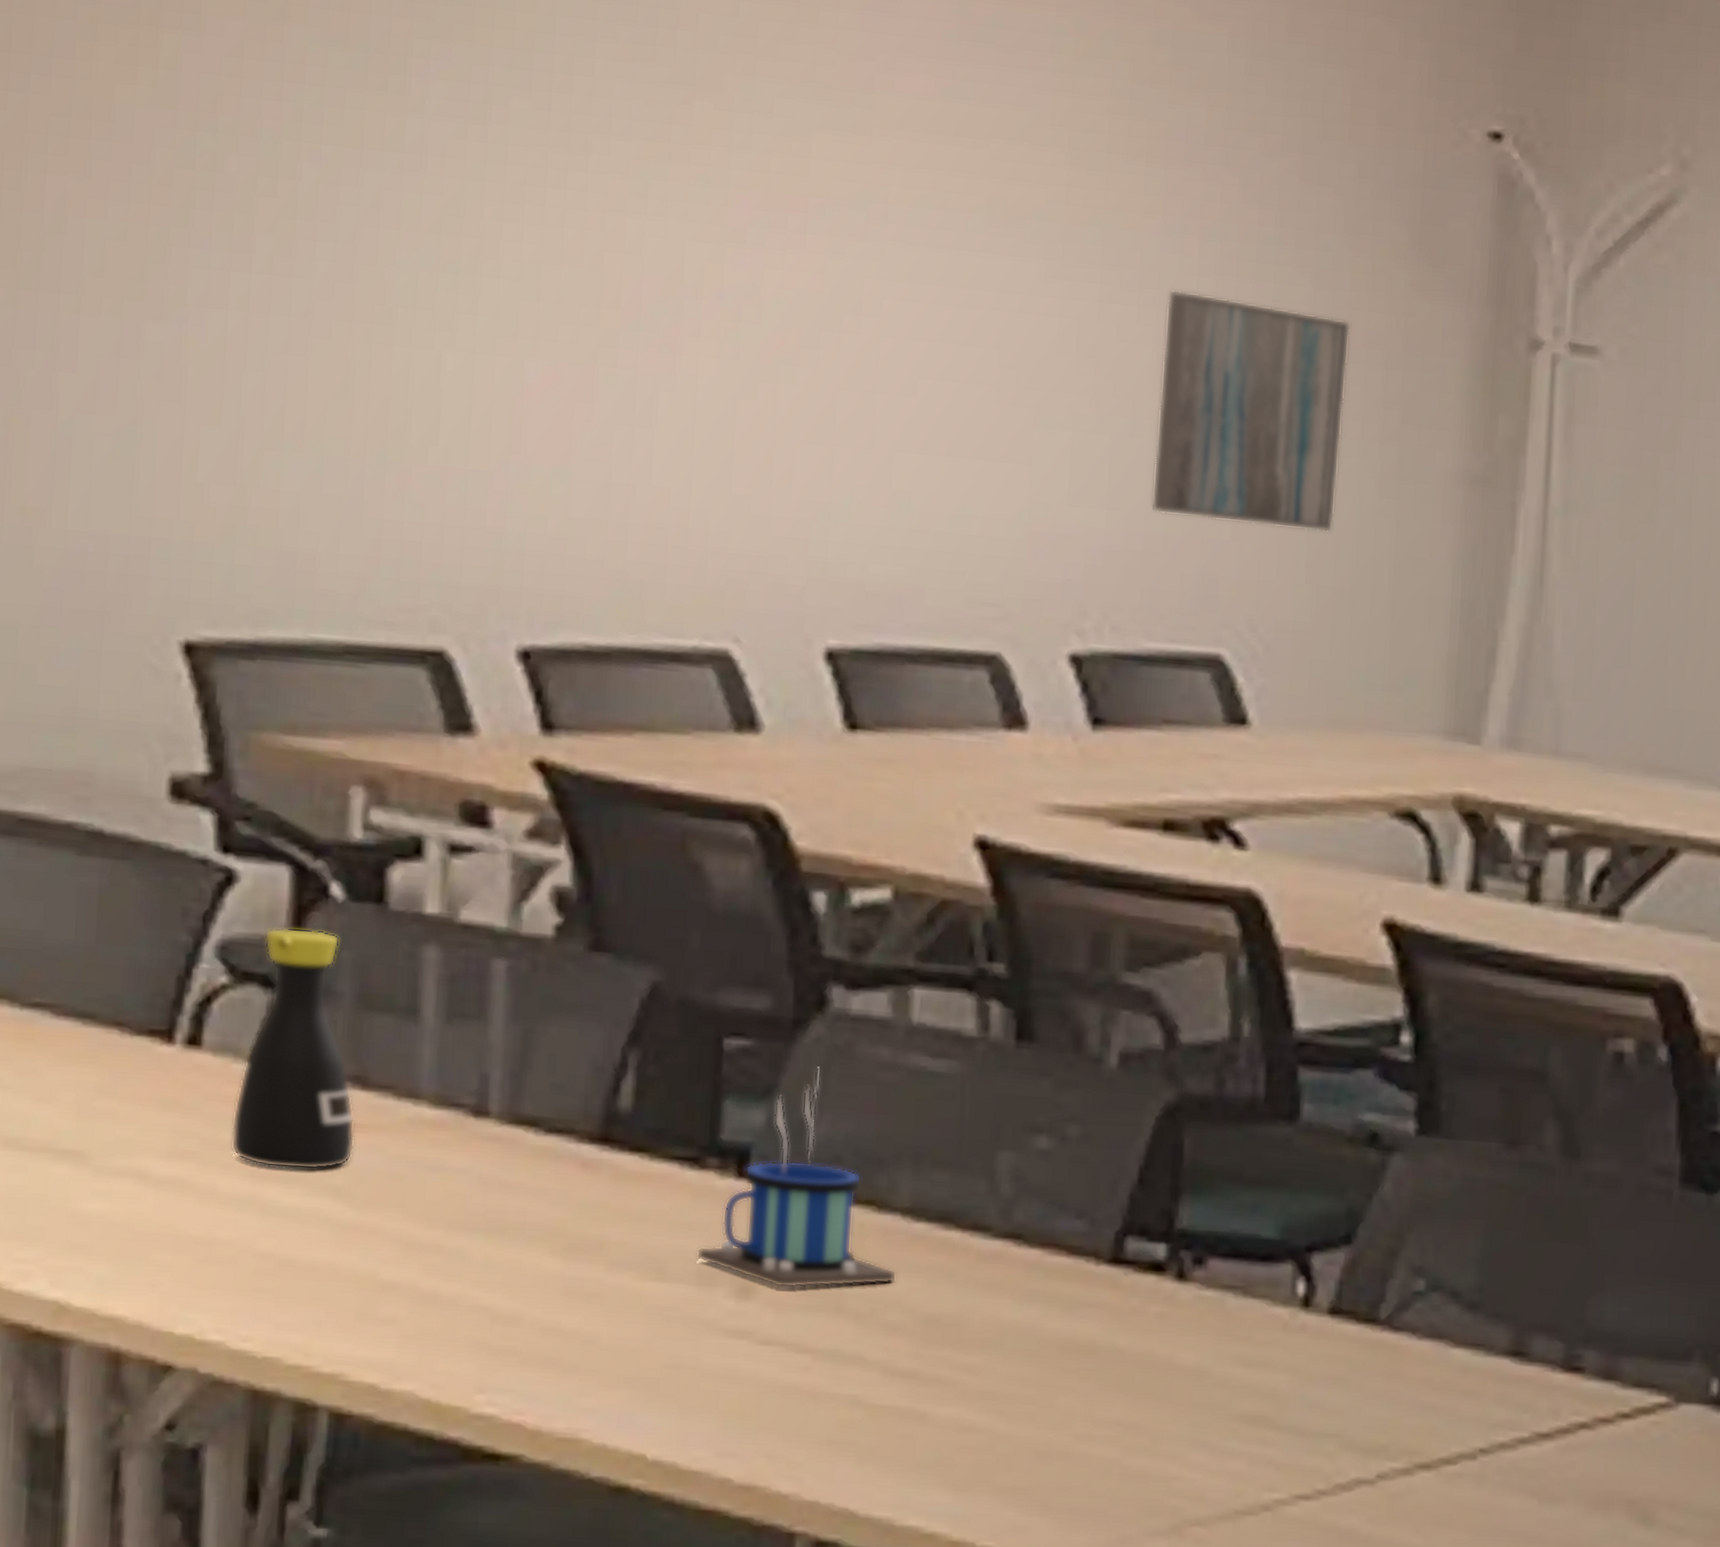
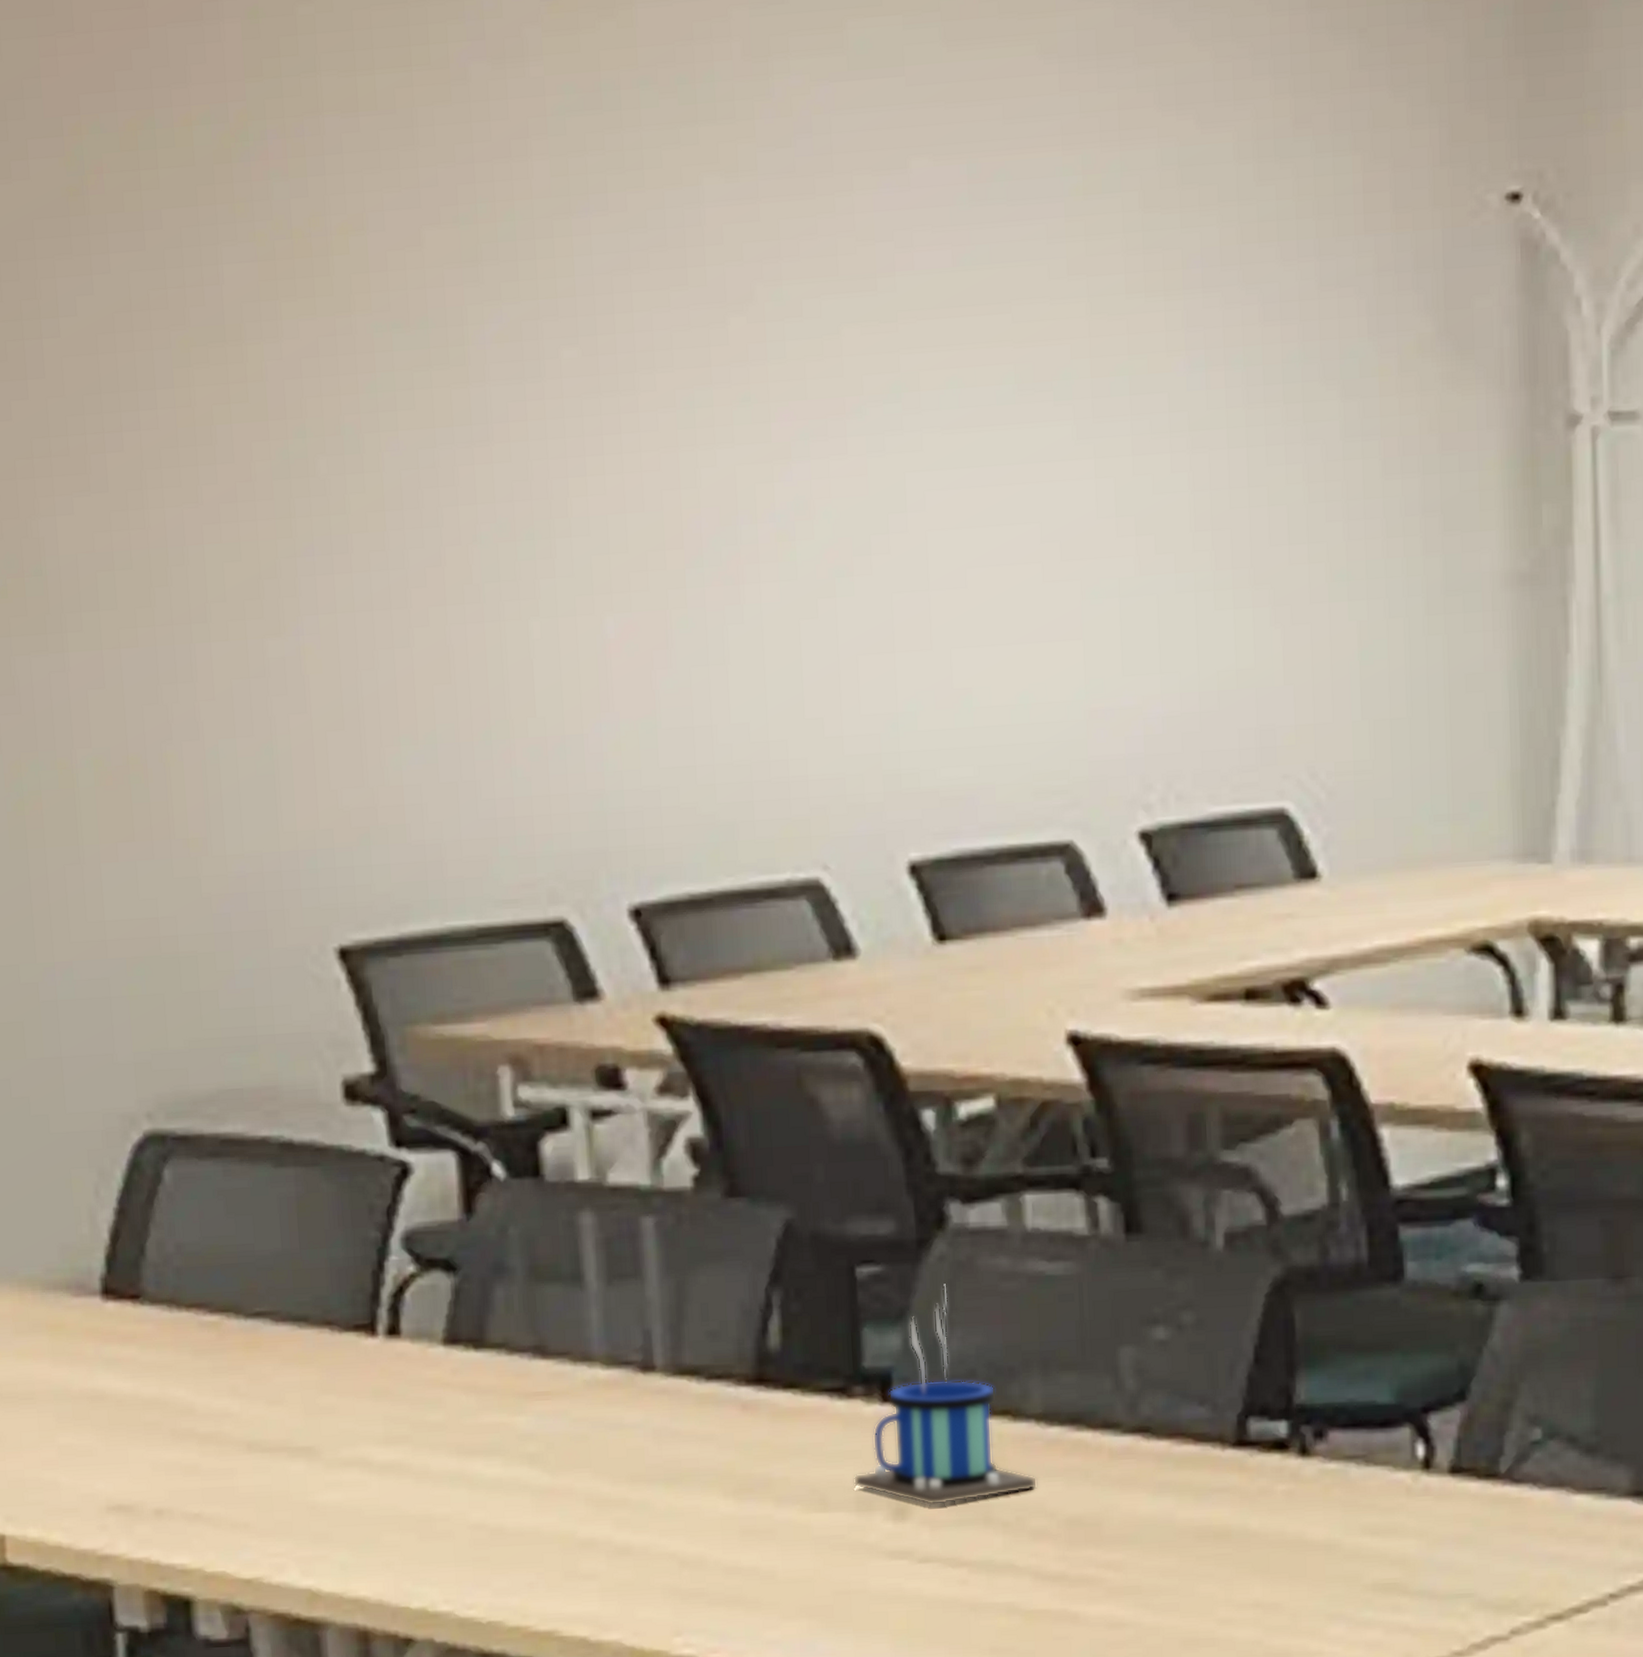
bottle: present [231,928,355,1170] -> none [434,1210,542,1443]
wall art: present [1151,289,1351,533] -> none [1198,427,1385,670]

